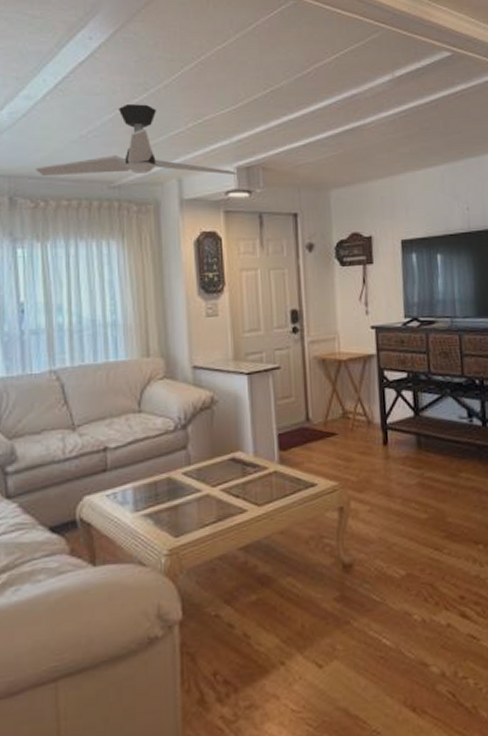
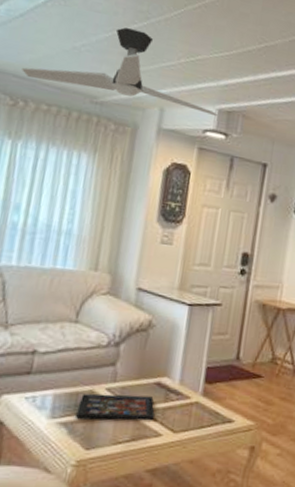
decorative tray: none [158,473,235,508] -> present [76,393,155,421]

